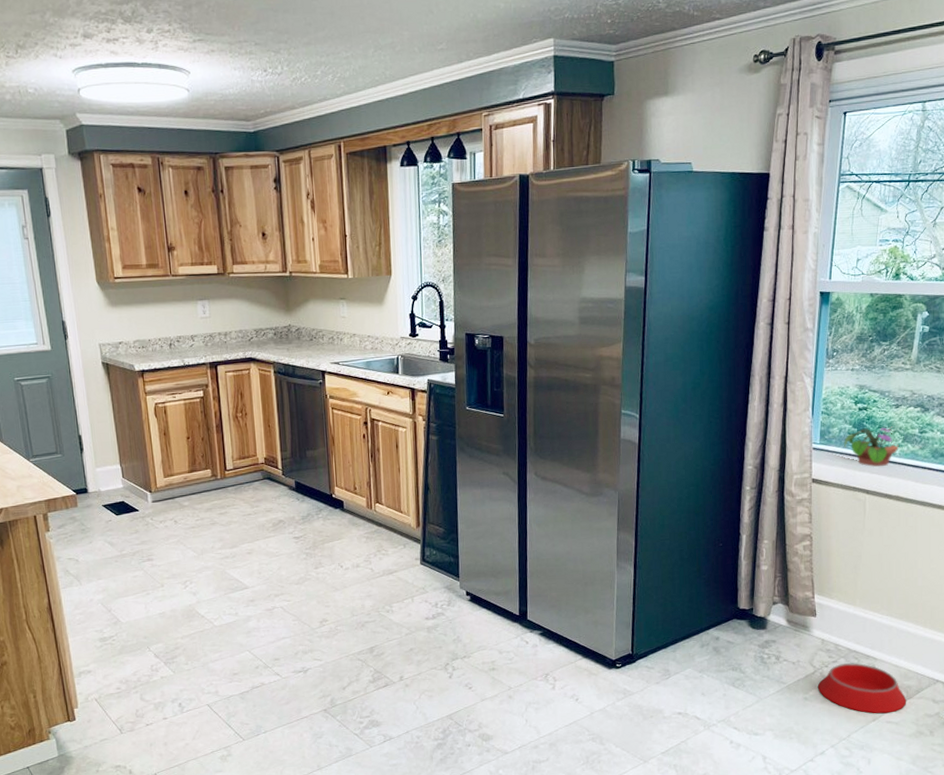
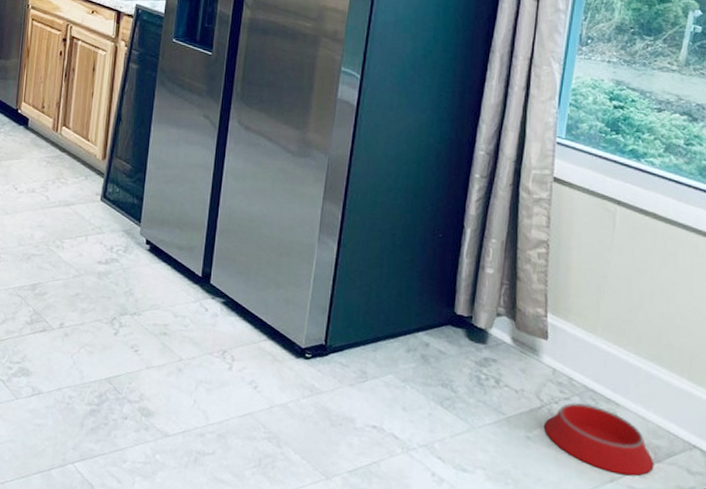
potted flower: present [843,426,899,467] -> none [593,129,659,177]

